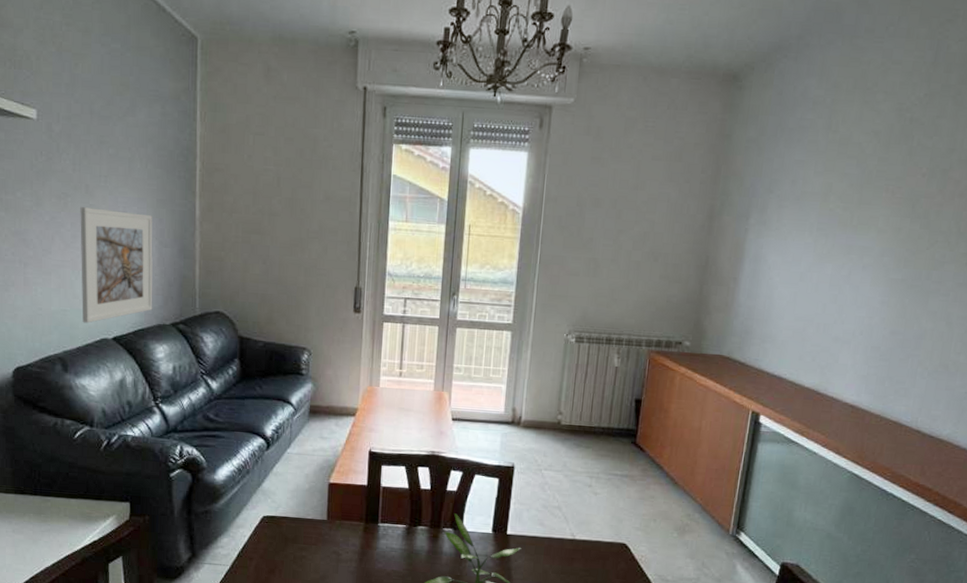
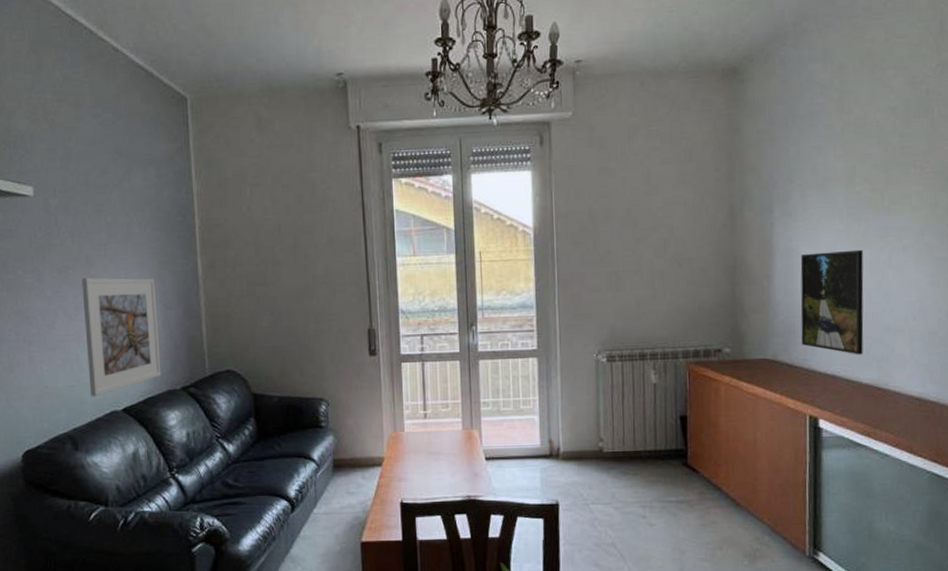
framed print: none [756,262,826,361] -> present [800,249,864,355]

